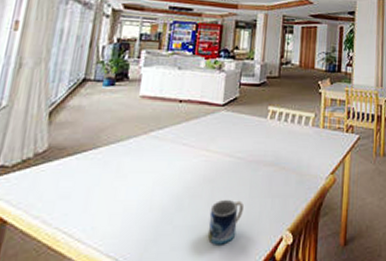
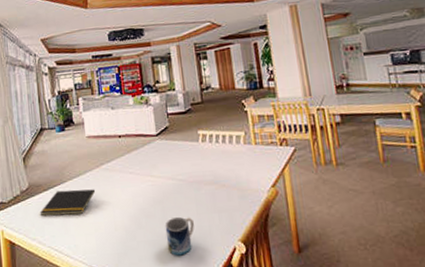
notepad: none [54,157,136,190] -> present [39,189,96,216]

